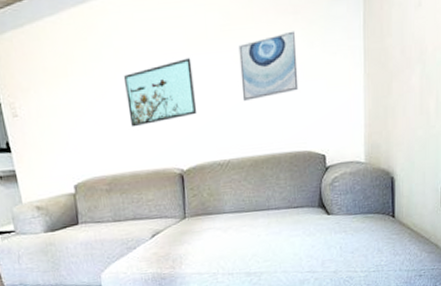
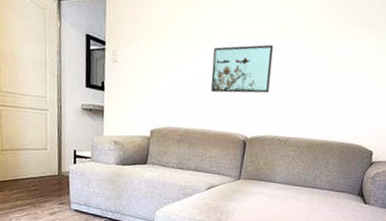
wall art: present [238,31,299,101] -> none [310,41,367,92]

